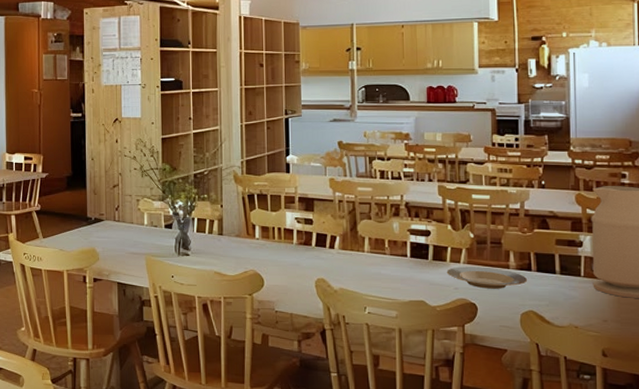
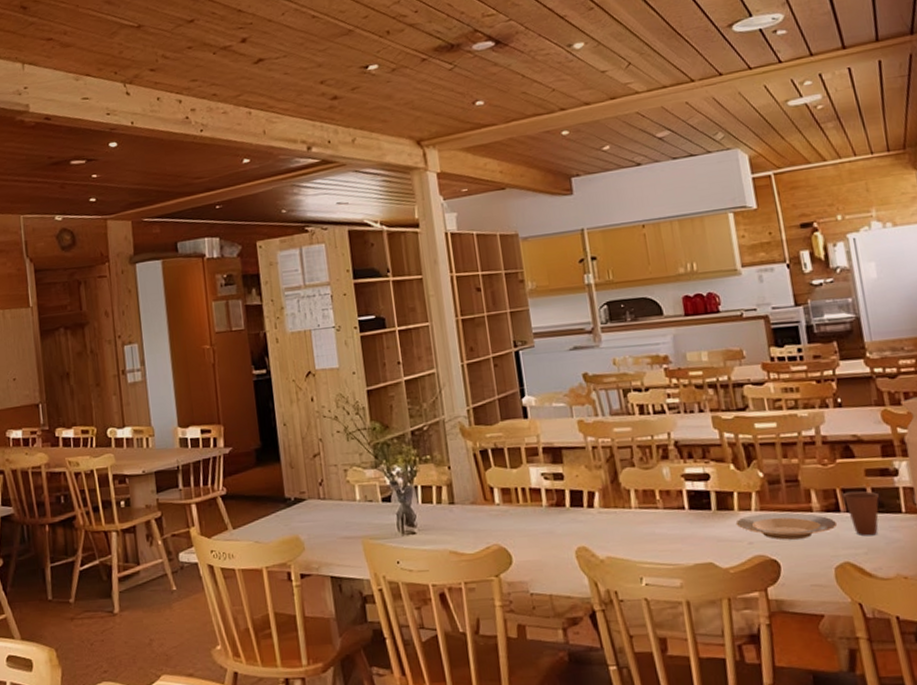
cup: none [535,255,565,292] -> present [842,490,880,536]

